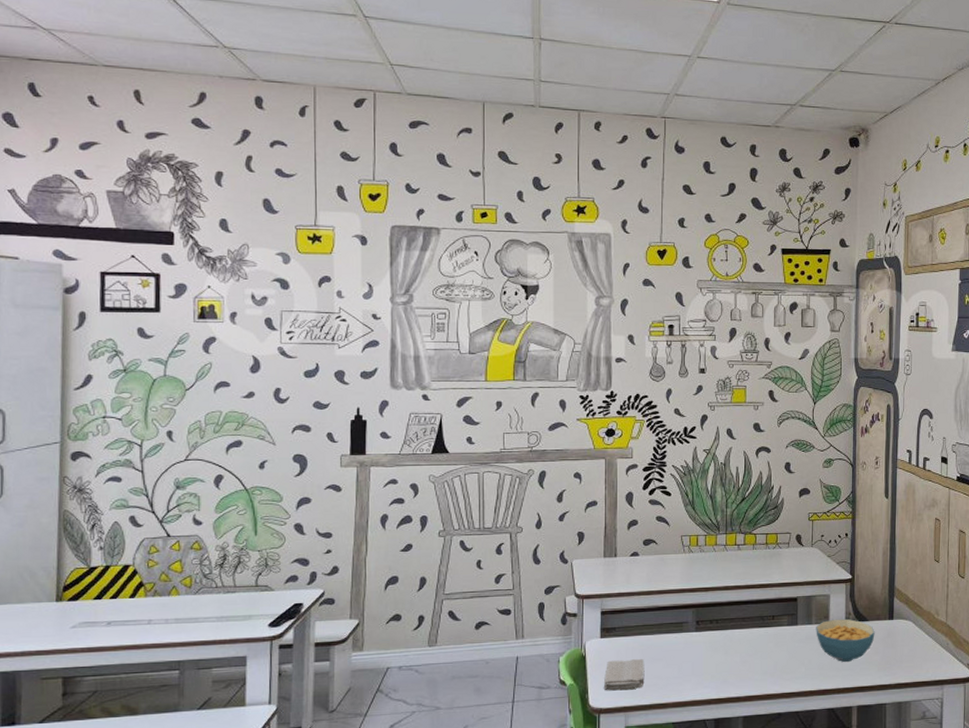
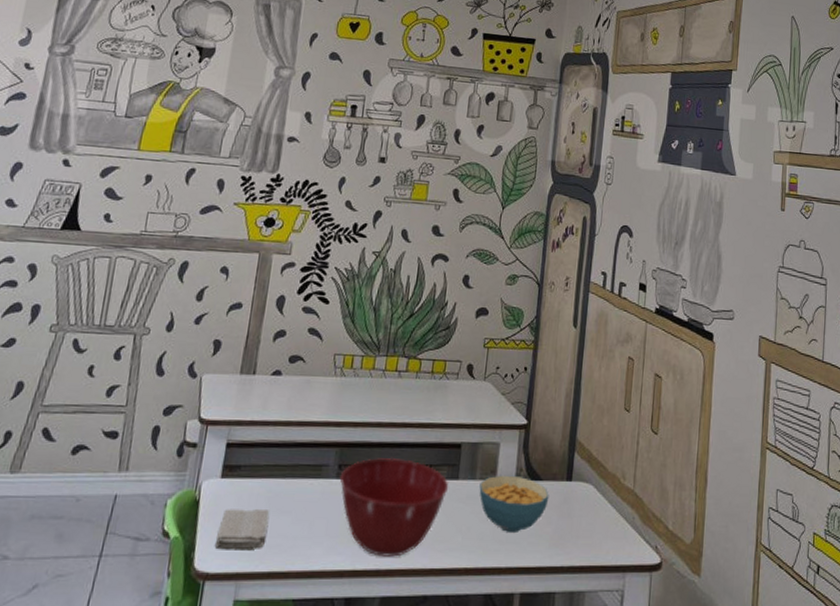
mixing bowl: none [698,613,790,687] -> present [339,458,449,557]

